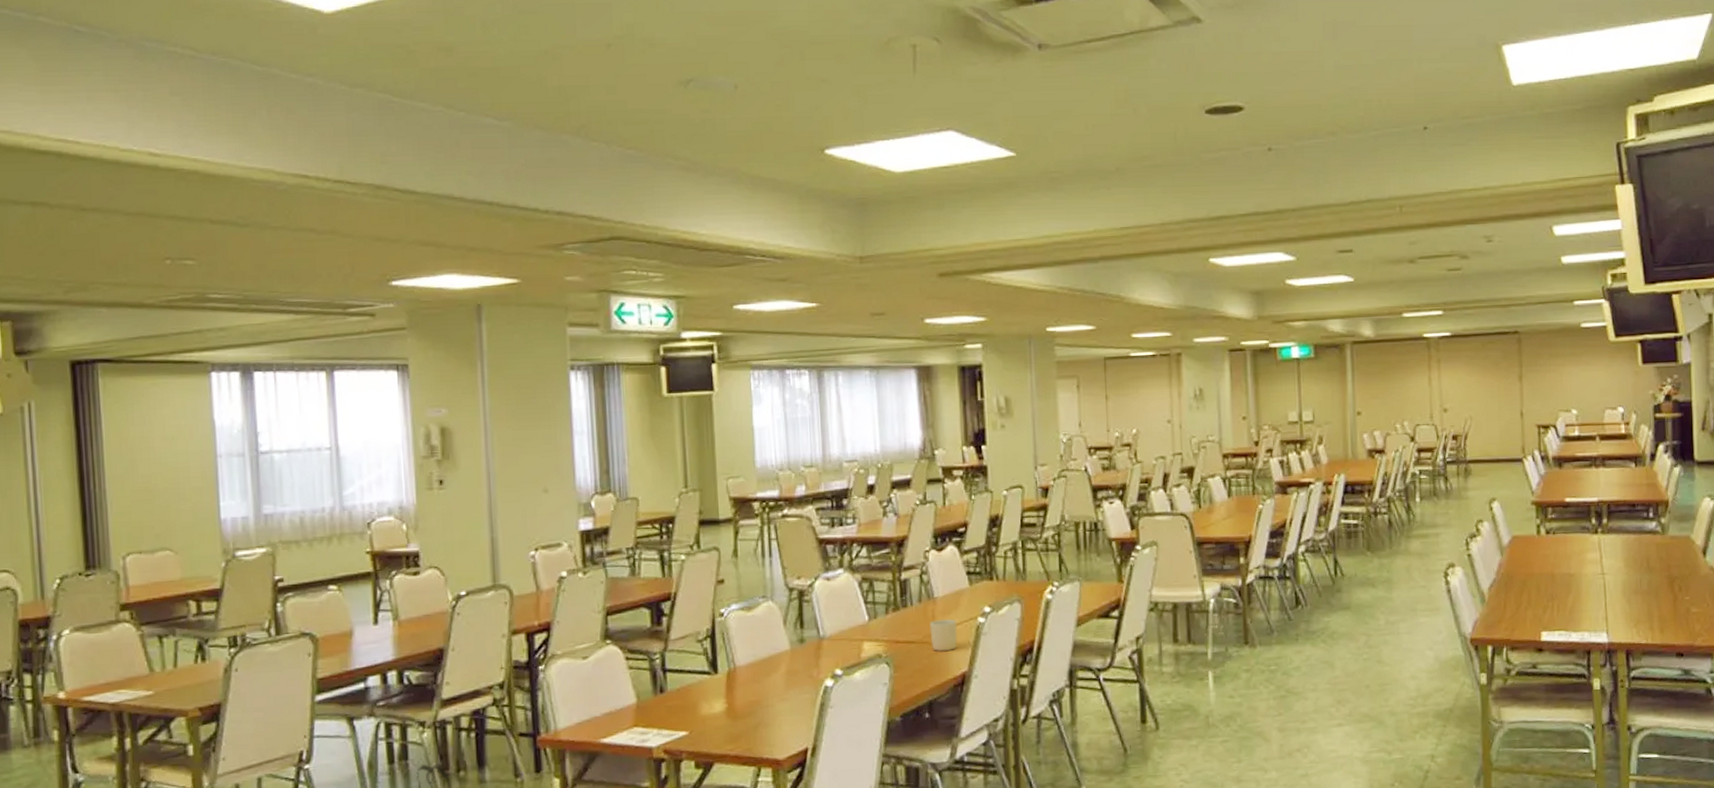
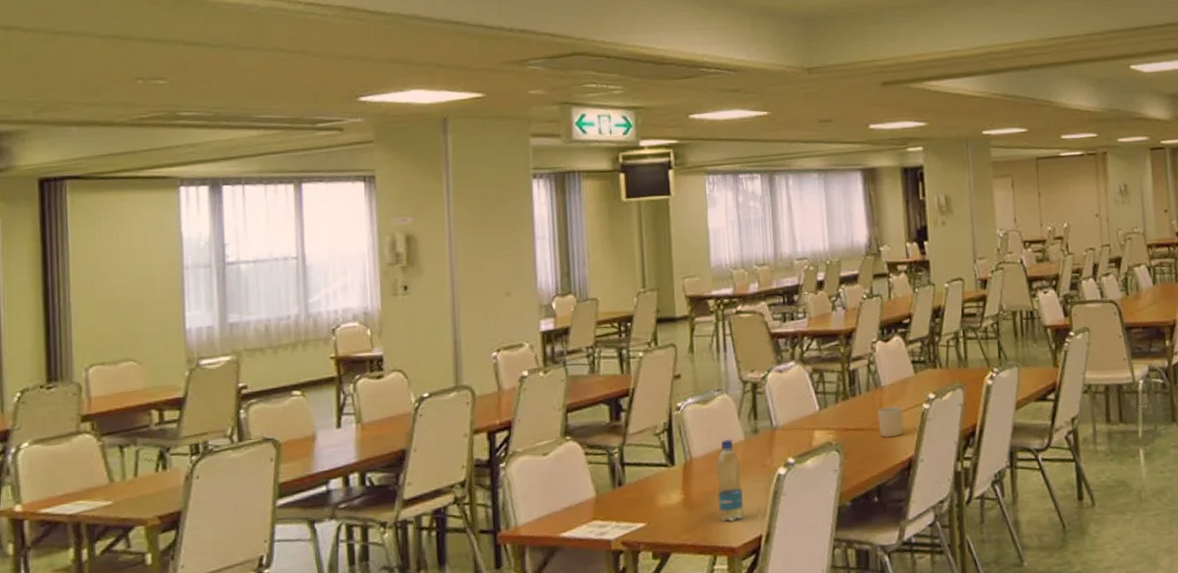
bottle: none [761,648,789,734] -> present [716,439,743,522]

